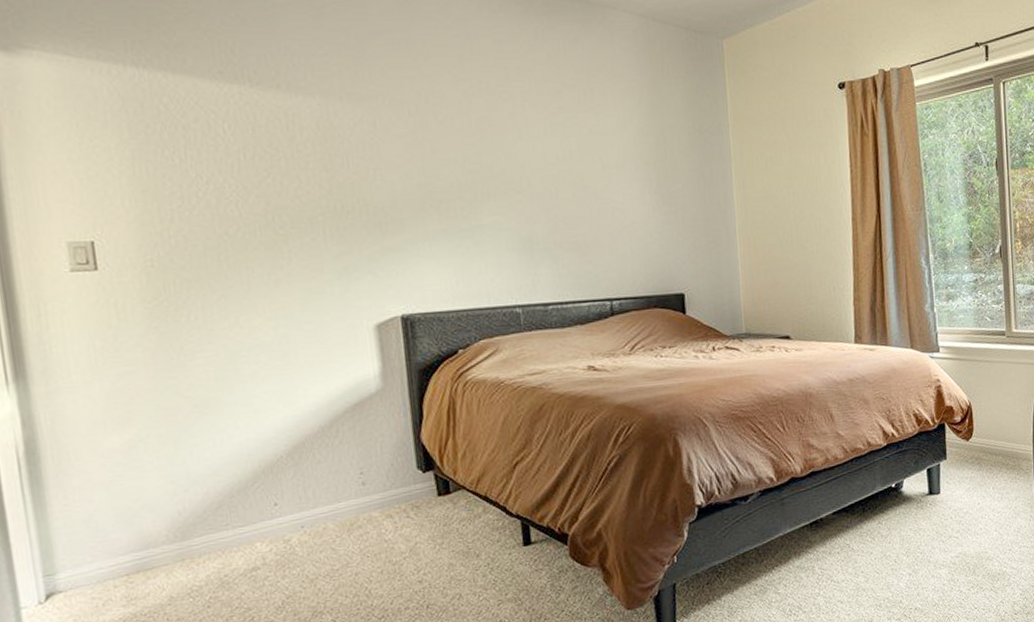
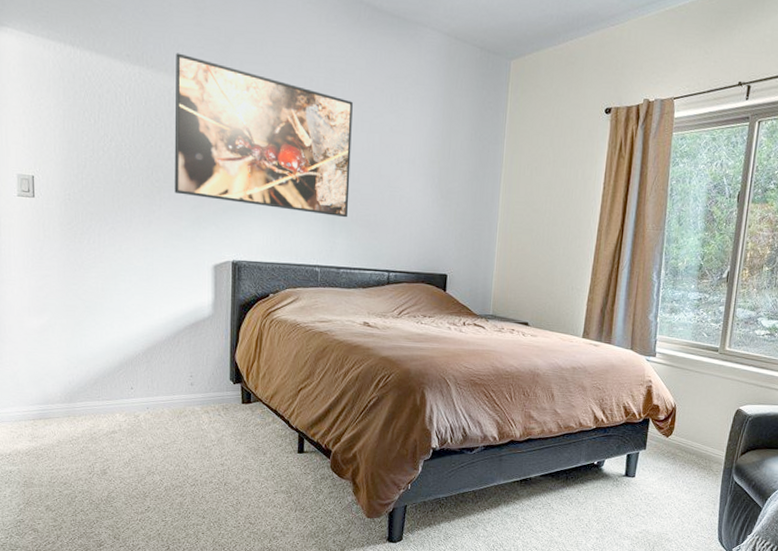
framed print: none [289,64,549,243] -> present [174,53,353,218]

